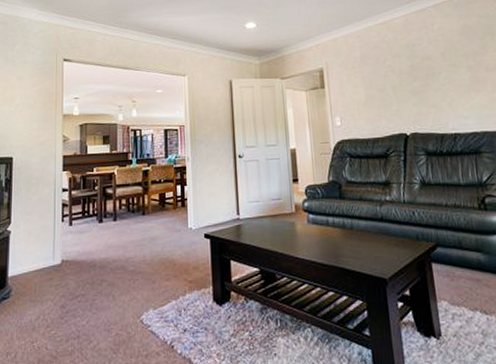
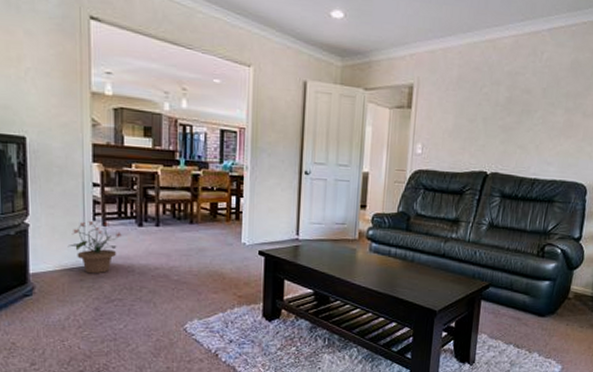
potted plant: none [40,221,85,272] -> present [67,220,122,274]

